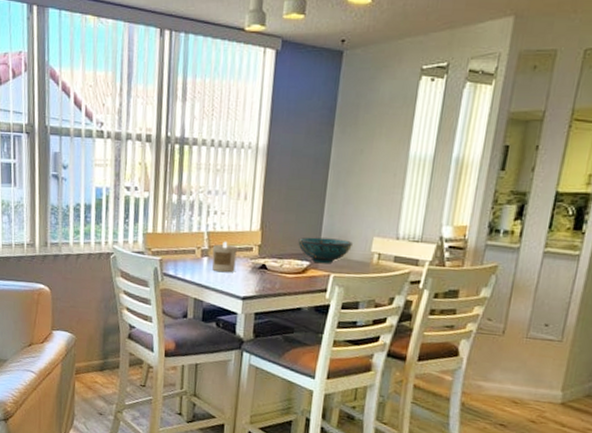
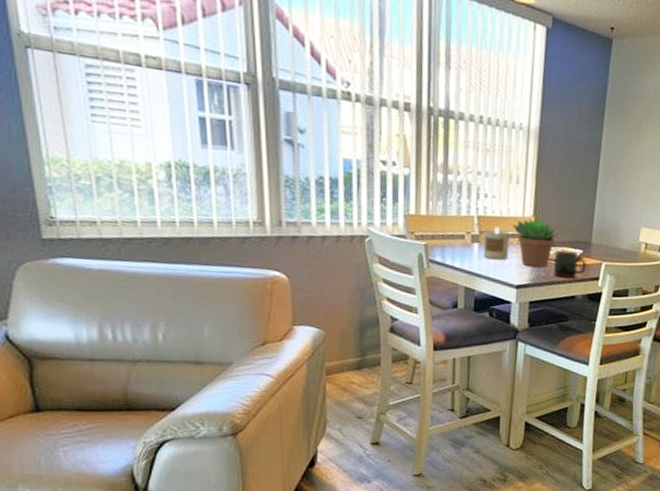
succulent plant: none [239,232,285,280] -> present [512,218,559,268]
mug: none [279,262,314,290] -> present [553,250,587,278]
decorative bowl: present [297,237,354,264] -> none [570,225,623,253]

